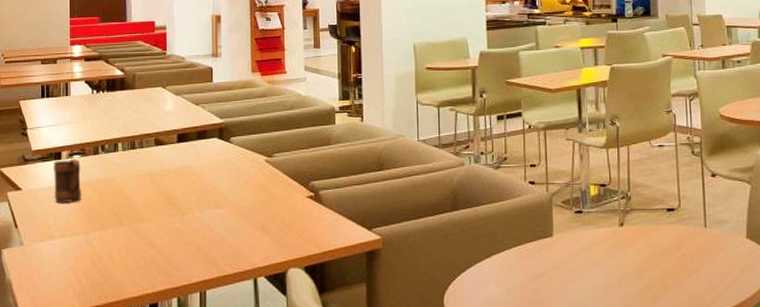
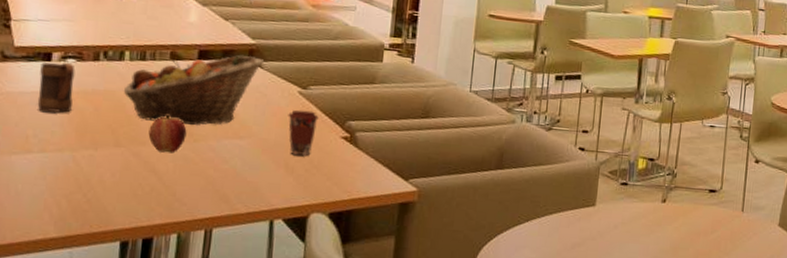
fruit basket: none [120,133,233,201] -> present [123,54,265,126]
apple: none [144,194,175,227] -> present [148,115,187,153]
coffee cup: none [258,176,285,217] -> present [288,109,319,156]

